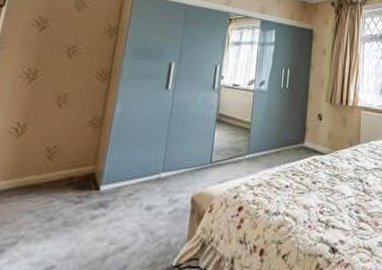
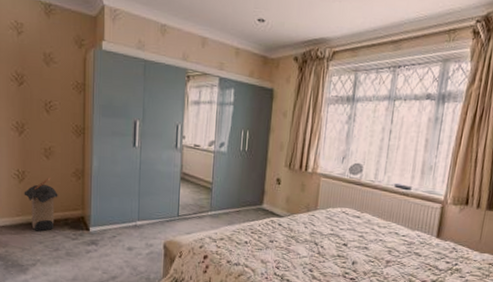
laundry hamper: none [19,128,66,197] -> present [24,177,58,231]

